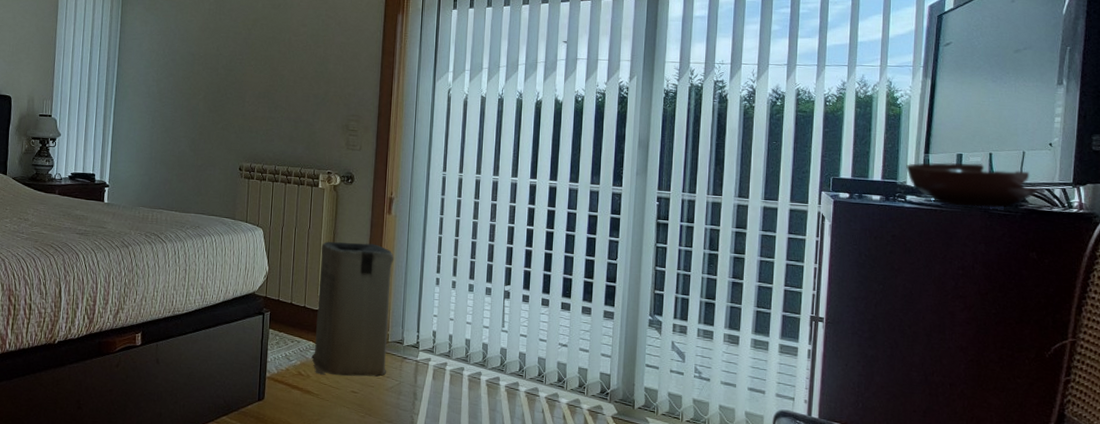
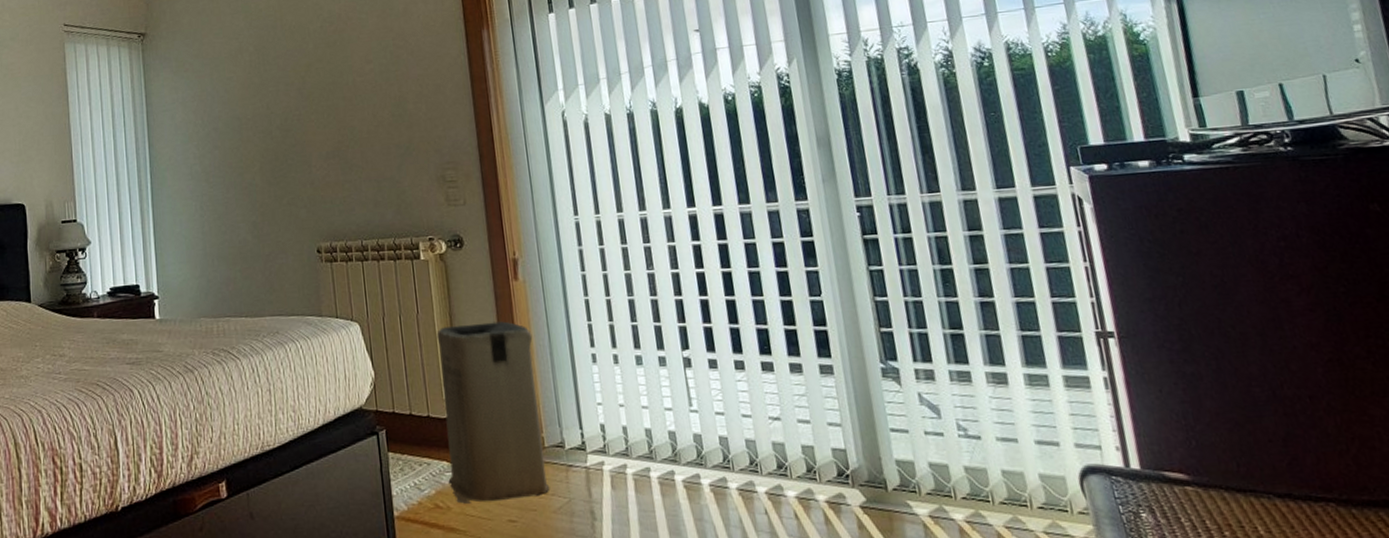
bowl: present [906,162,1041,208] -> none [1173,99,1361,159]

